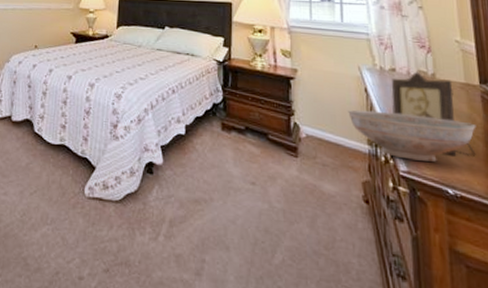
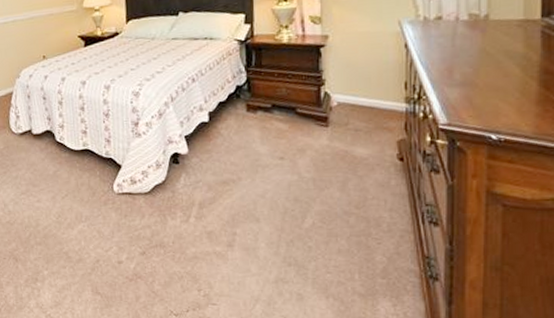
decorative bowl: present [348,110,476,162] -> none [385,62,531,112]
photo frame: present [391,71,476,158] -> none [435,15,527,103]

